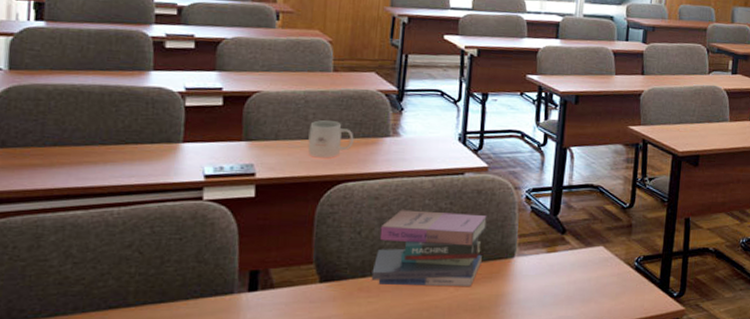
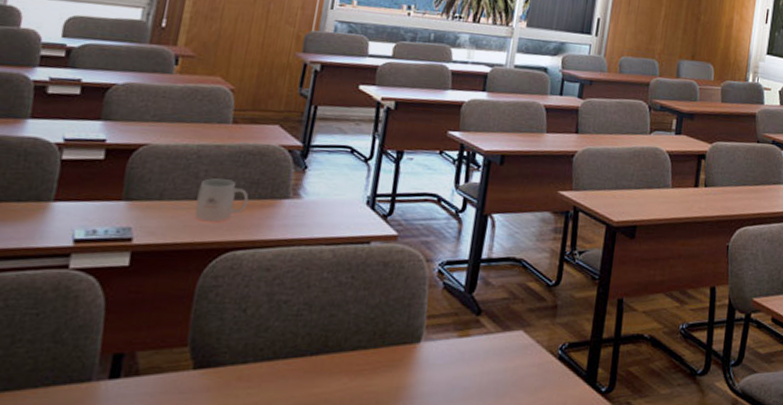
books: present [371,210,487,286] -> none [253,284,393,376]

